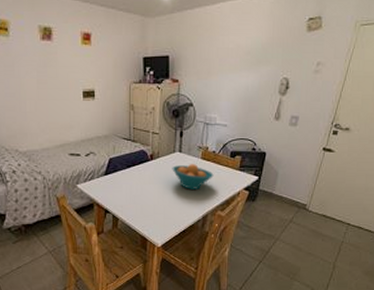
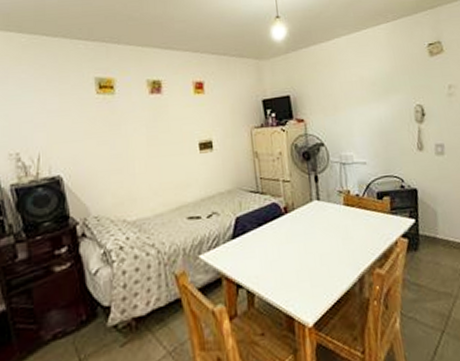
fruit bowl: present [172,164,214,189] -> none [311,212,363,245]

